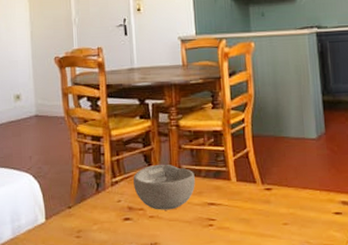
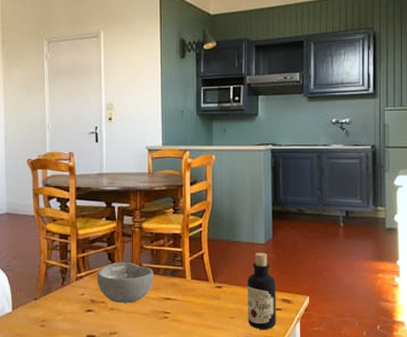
bottle: none [299,148,337,237] -> present [247,252,276,329]

